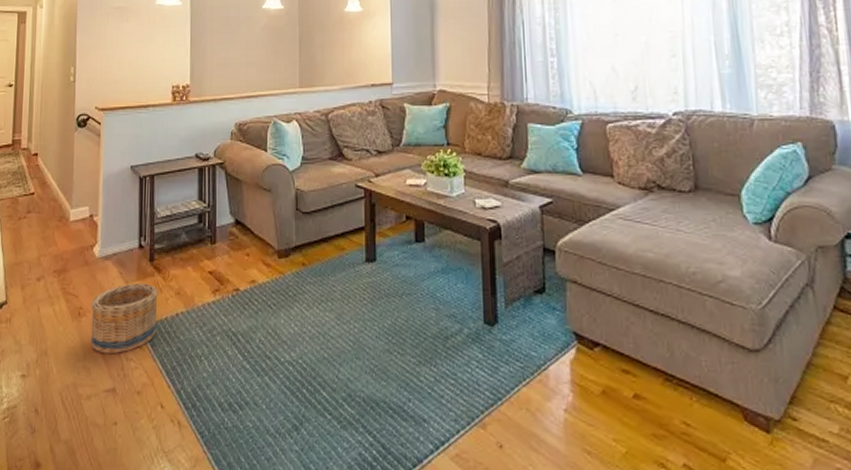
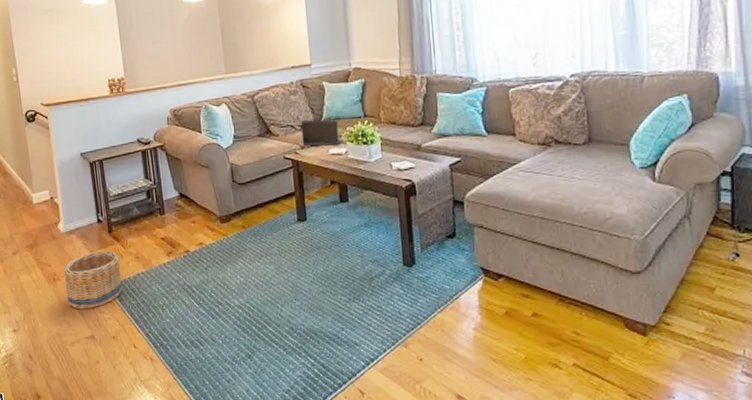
laptop computer: none [377,145,420,176] -> present [300,119,341,147]

